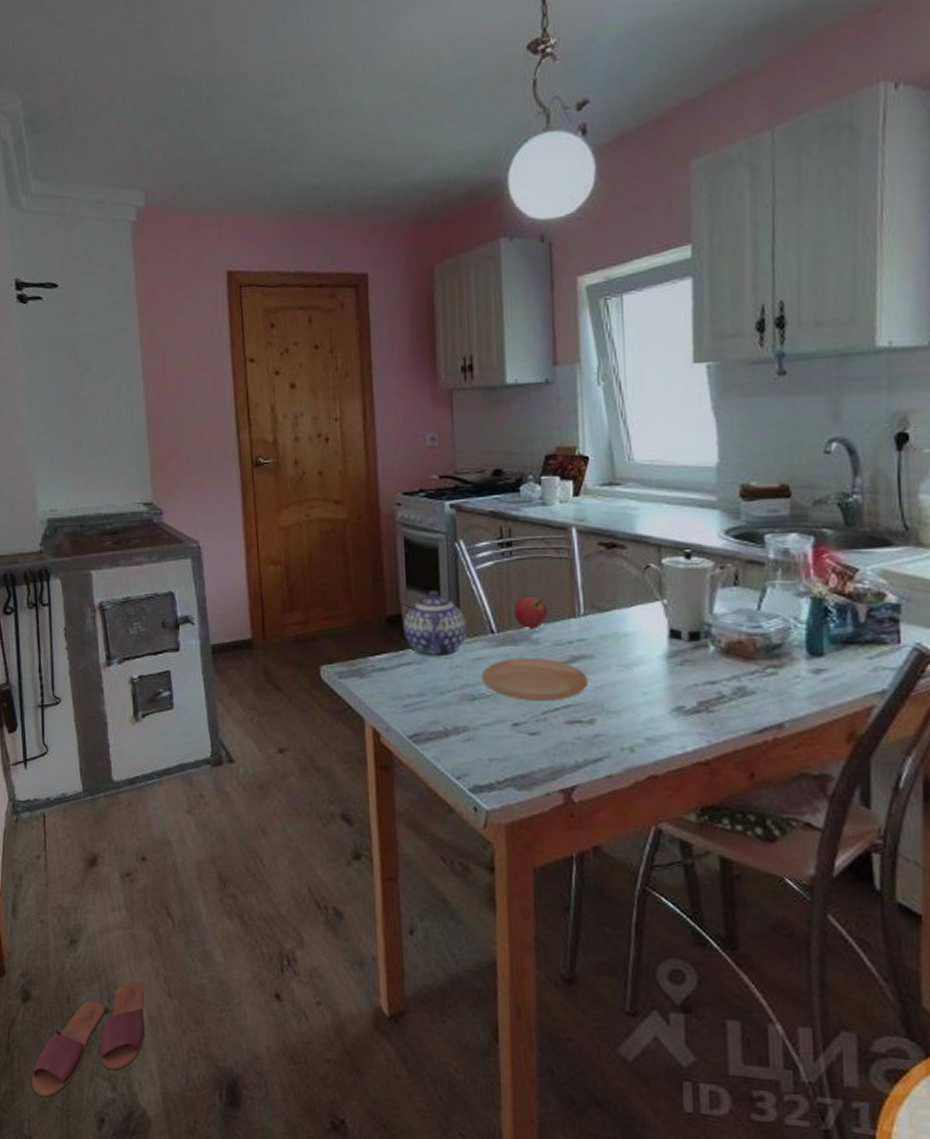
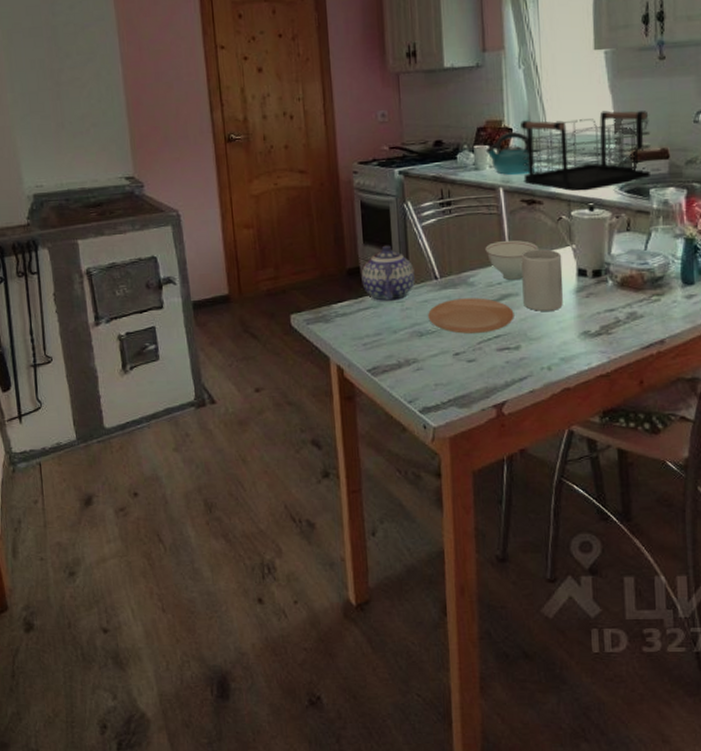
slippers: present [31,980,145,1098] -> none [36,601,142,714]
fruit: present [514,596,549,628] -> none [453,246,482,274]
bowl: none [553,590,620,638] -> present [485,240,539,280]
kettle: none [555,461,617,512] -> present [485,132,536,175]
mug: none [597,603,651,680] -> present [521,249,563,312]
dish rack: none [599,437,766,533] -> present [520,110,650,190]

